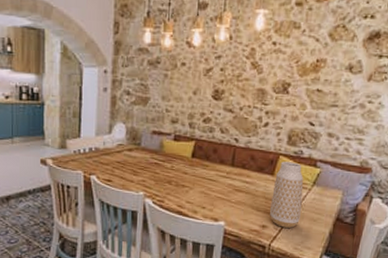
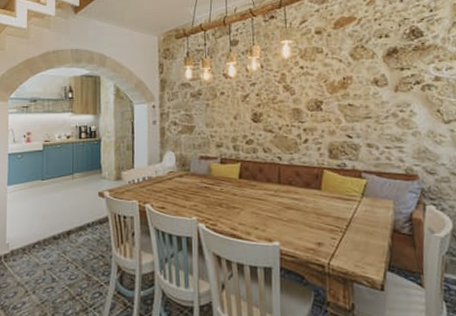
vase: present [270,161,304,228] -> none [322,175,355,244]

